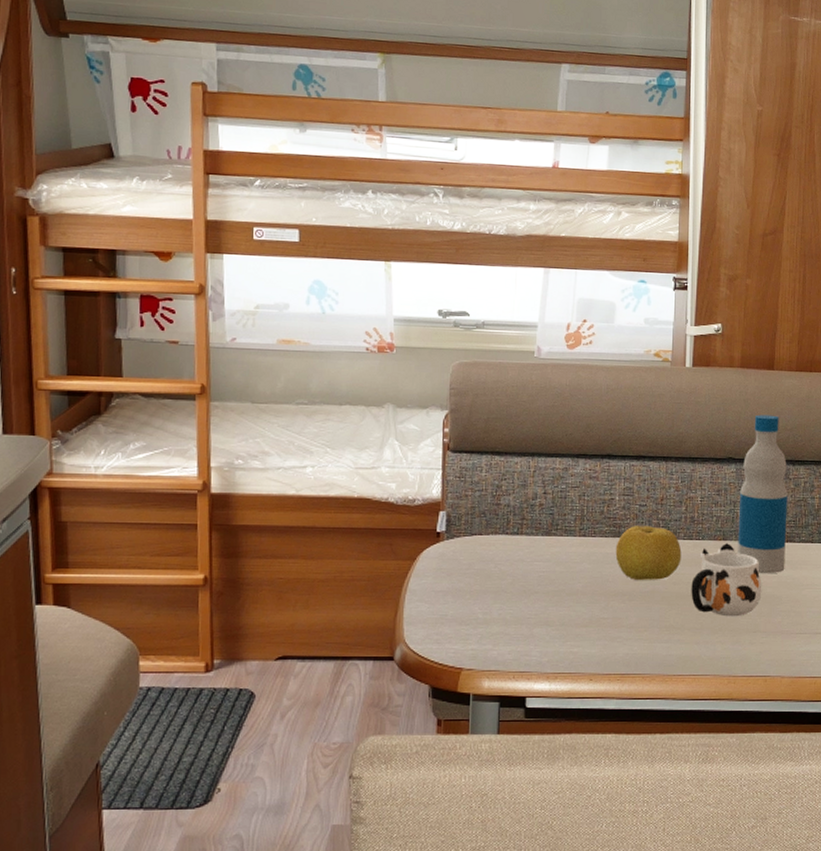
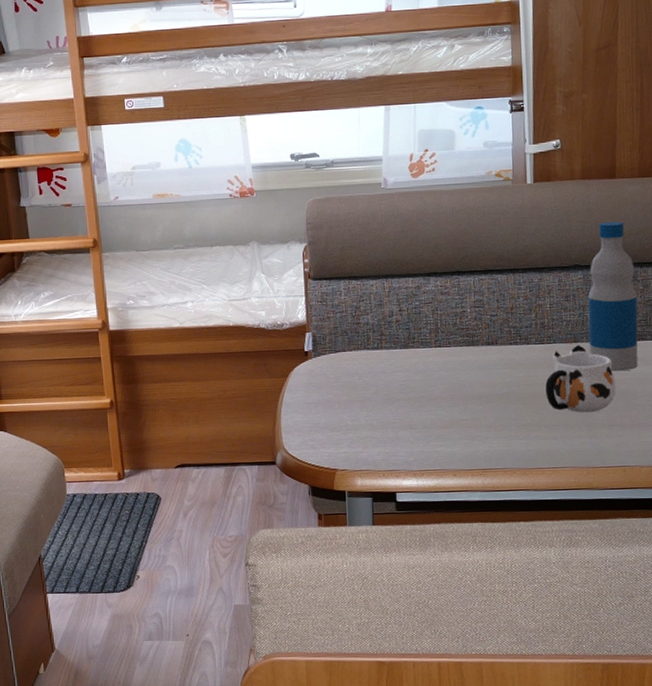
fruit: present [615,526,682,580] -> none [470,334,534,384]

